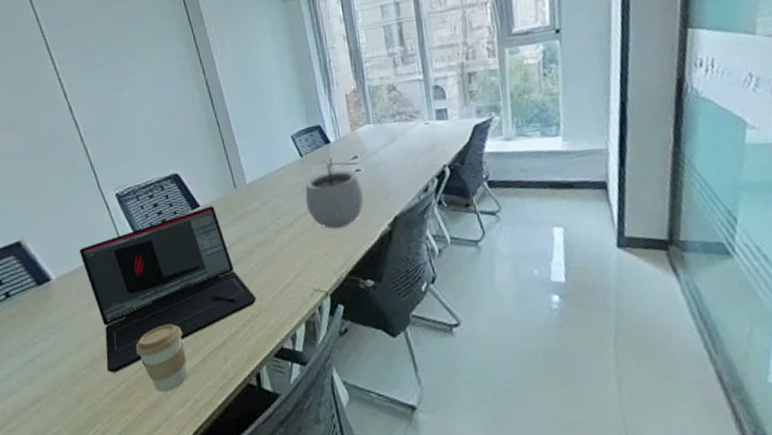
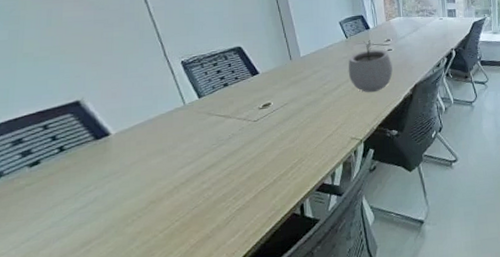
laptop: present [79,205,257,373] -> none [141,73,305,213]
coffee cup: present [135,324,189,393] -> none [192,168,241,226]

